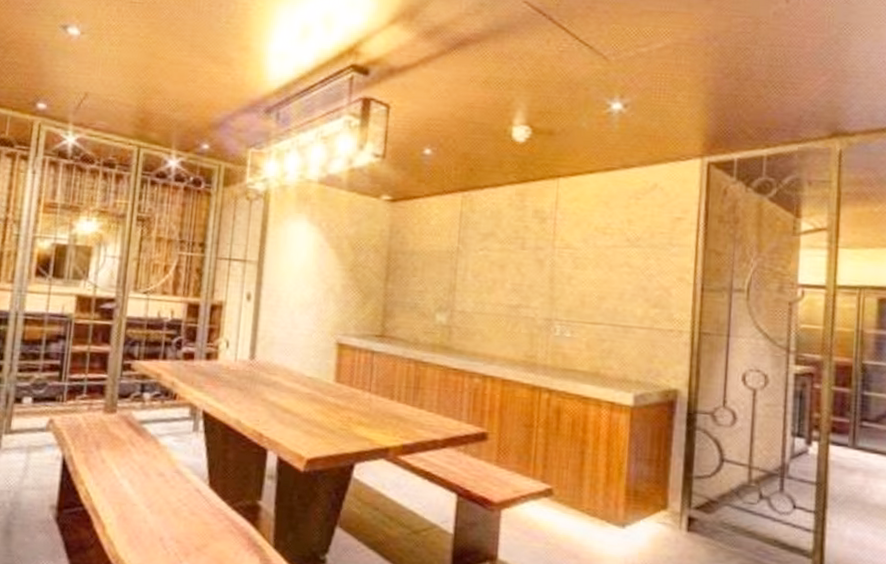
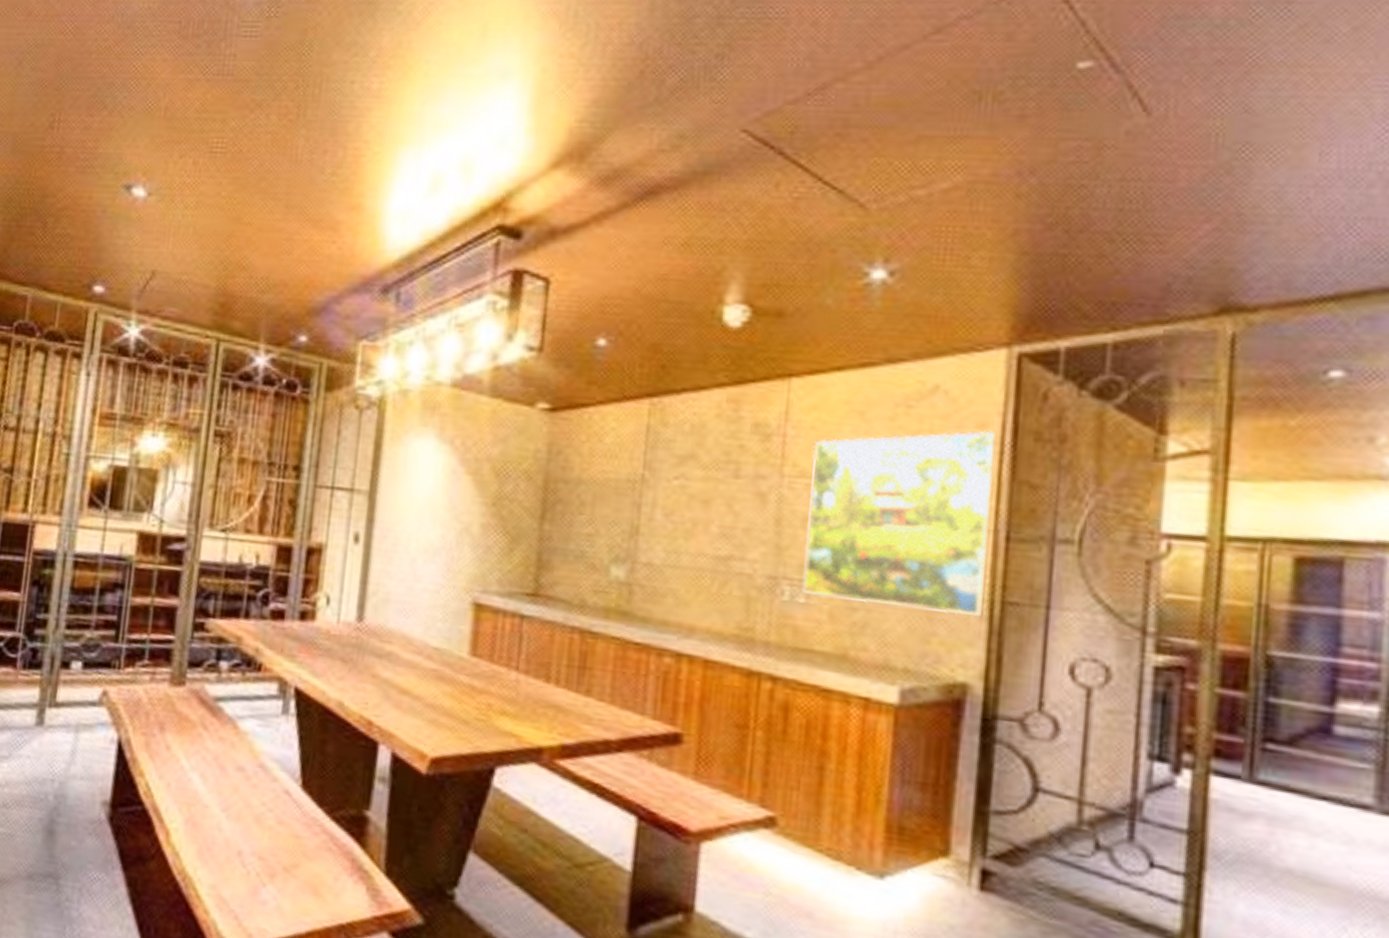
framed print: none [568,215,694,343] -> present [802,430,996,616]

